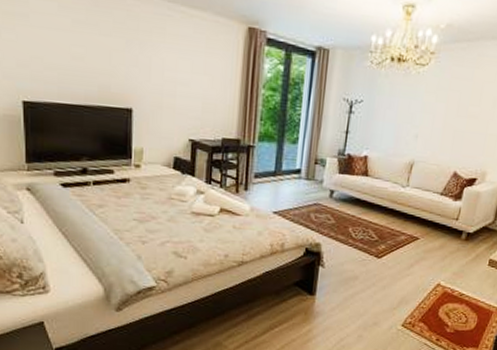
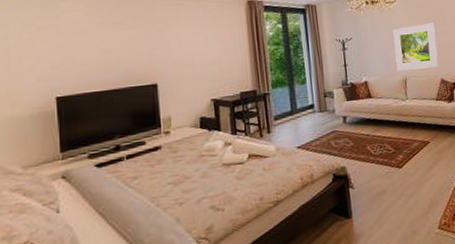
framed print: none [406,99,467,157] -> present [393,22,438,71]

